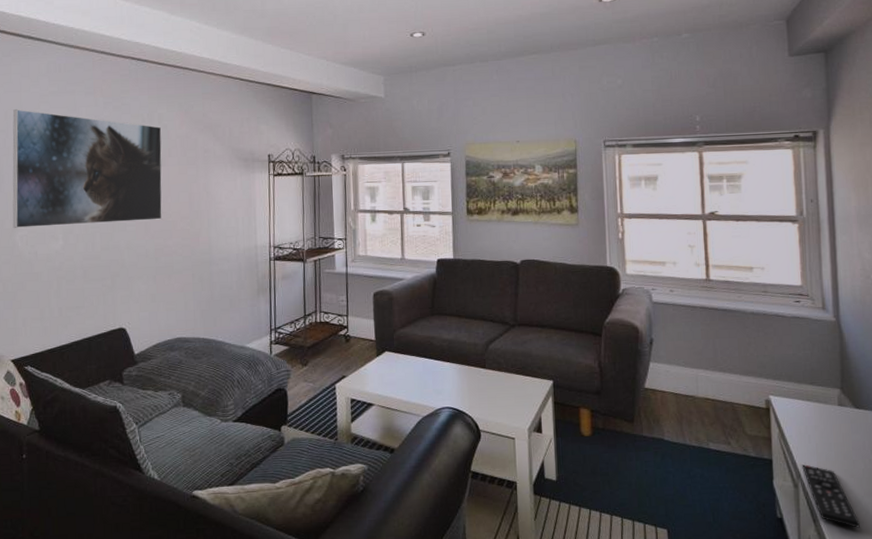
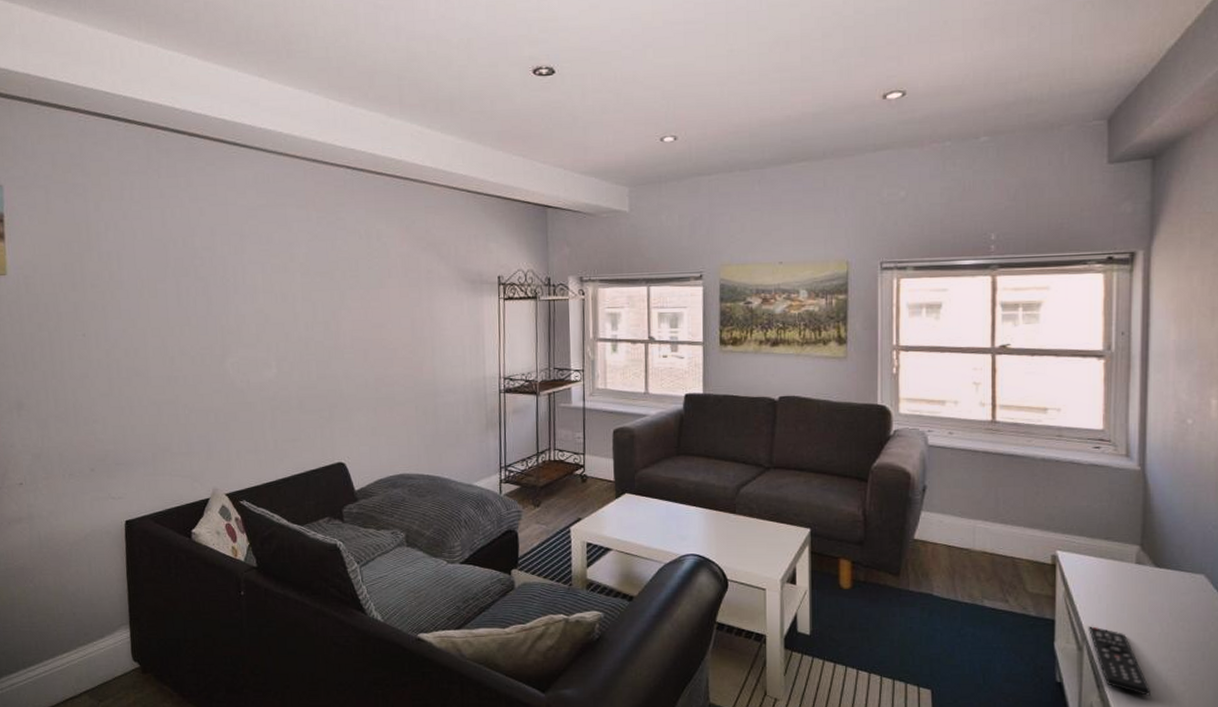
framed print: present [12,109,162,229] -> none [219,224,383,355]

